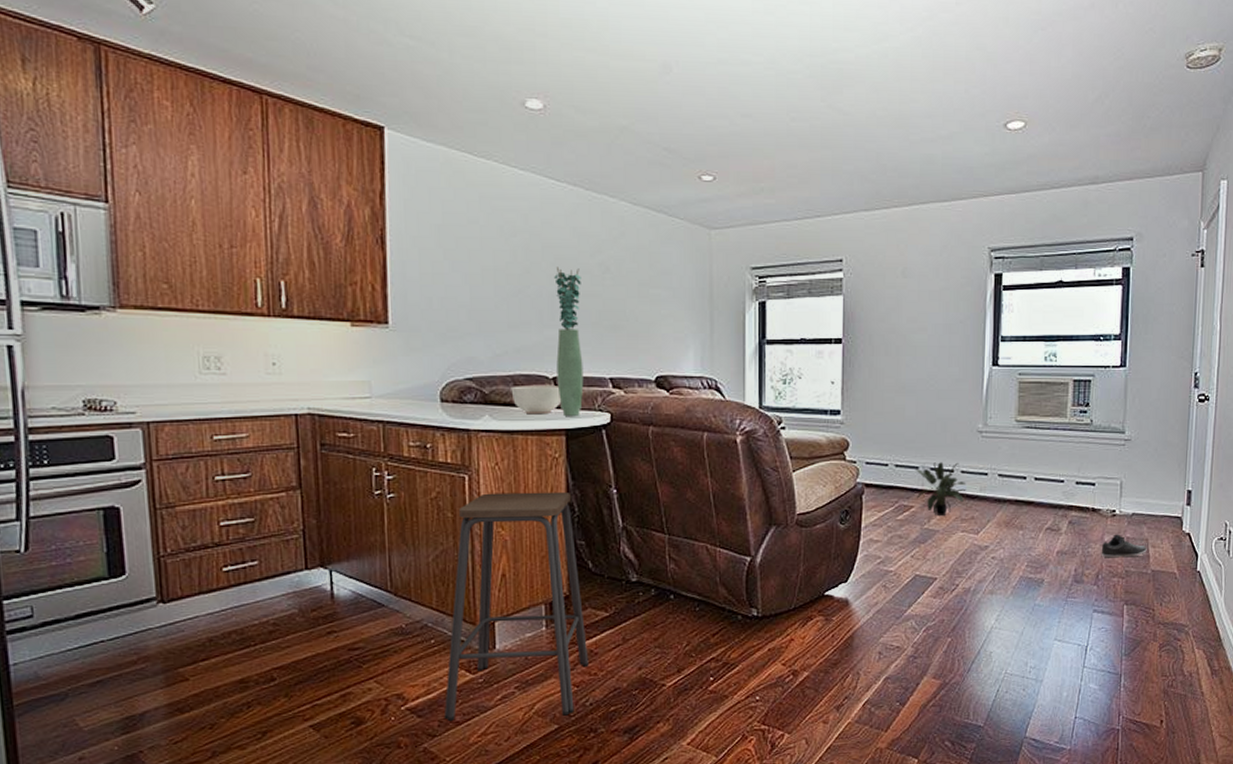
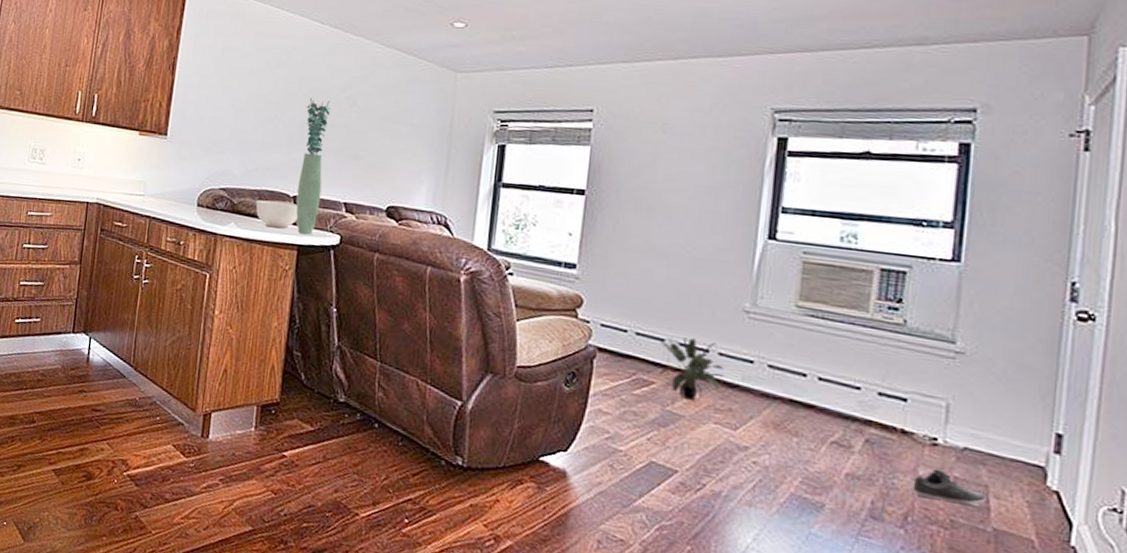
bar stool: present [444,491,589,721] -> none [156,292,294,520]

